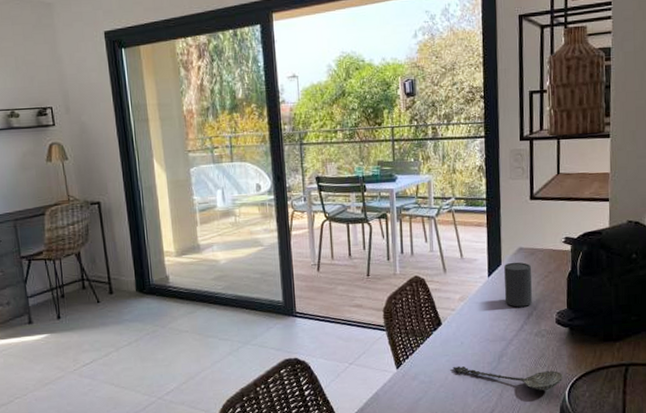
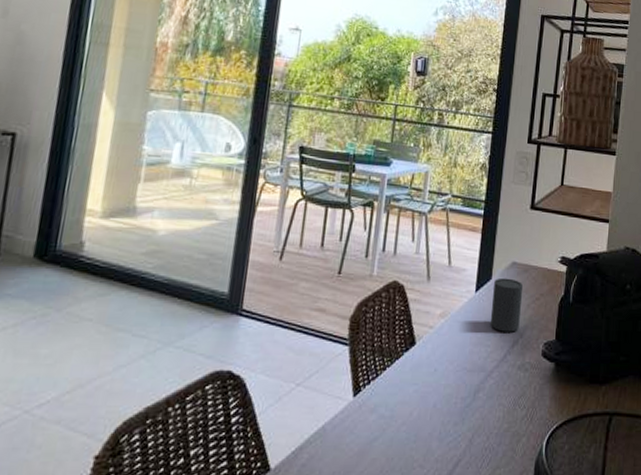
spoon: present [452,366,563,390] -> none [420,399,543,438]

